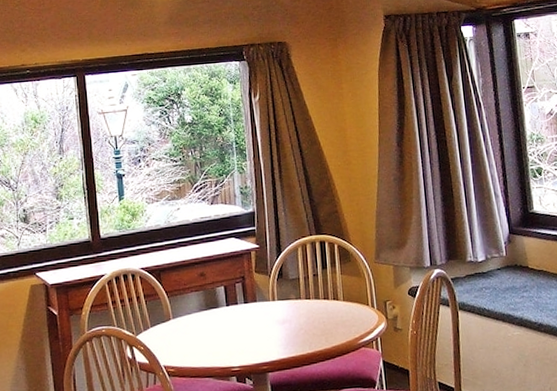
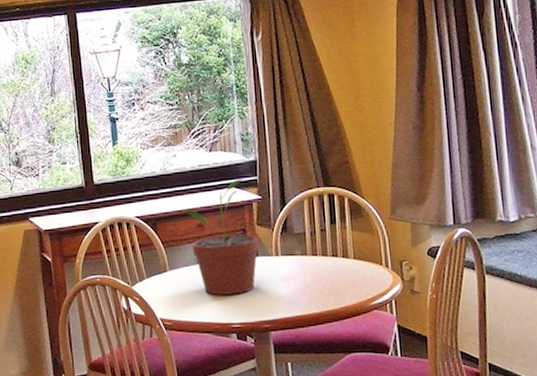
potted plant: none [184,229,258,341] -> present [181,179,260,295]

